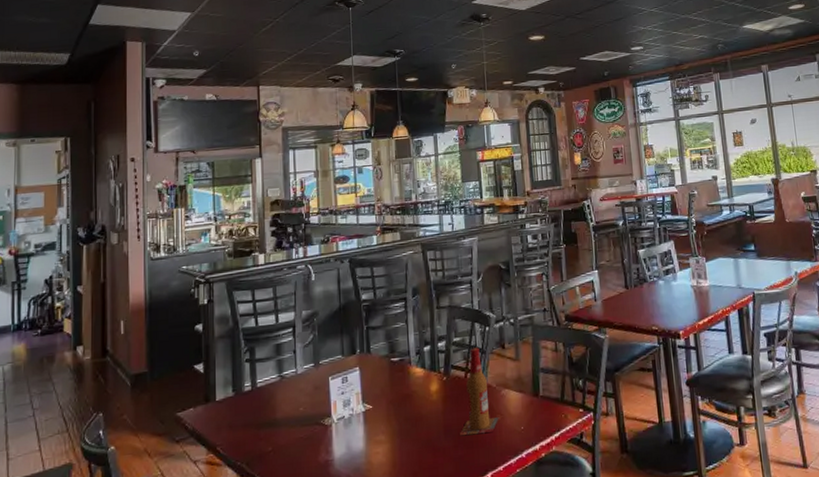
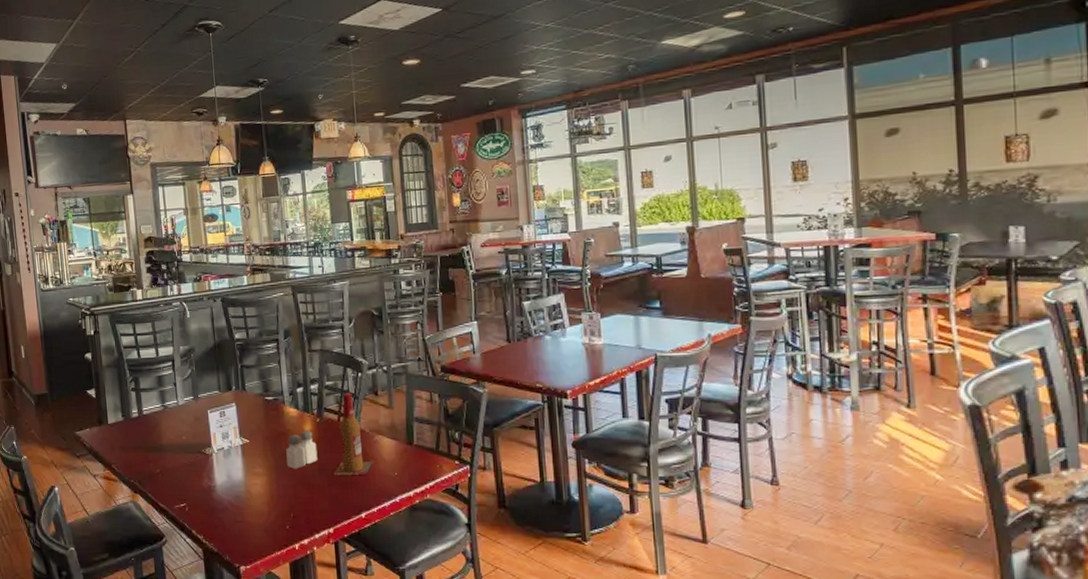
salt and pepper shaker: none [411,390,444,433] -> present [286,431,318,469]

